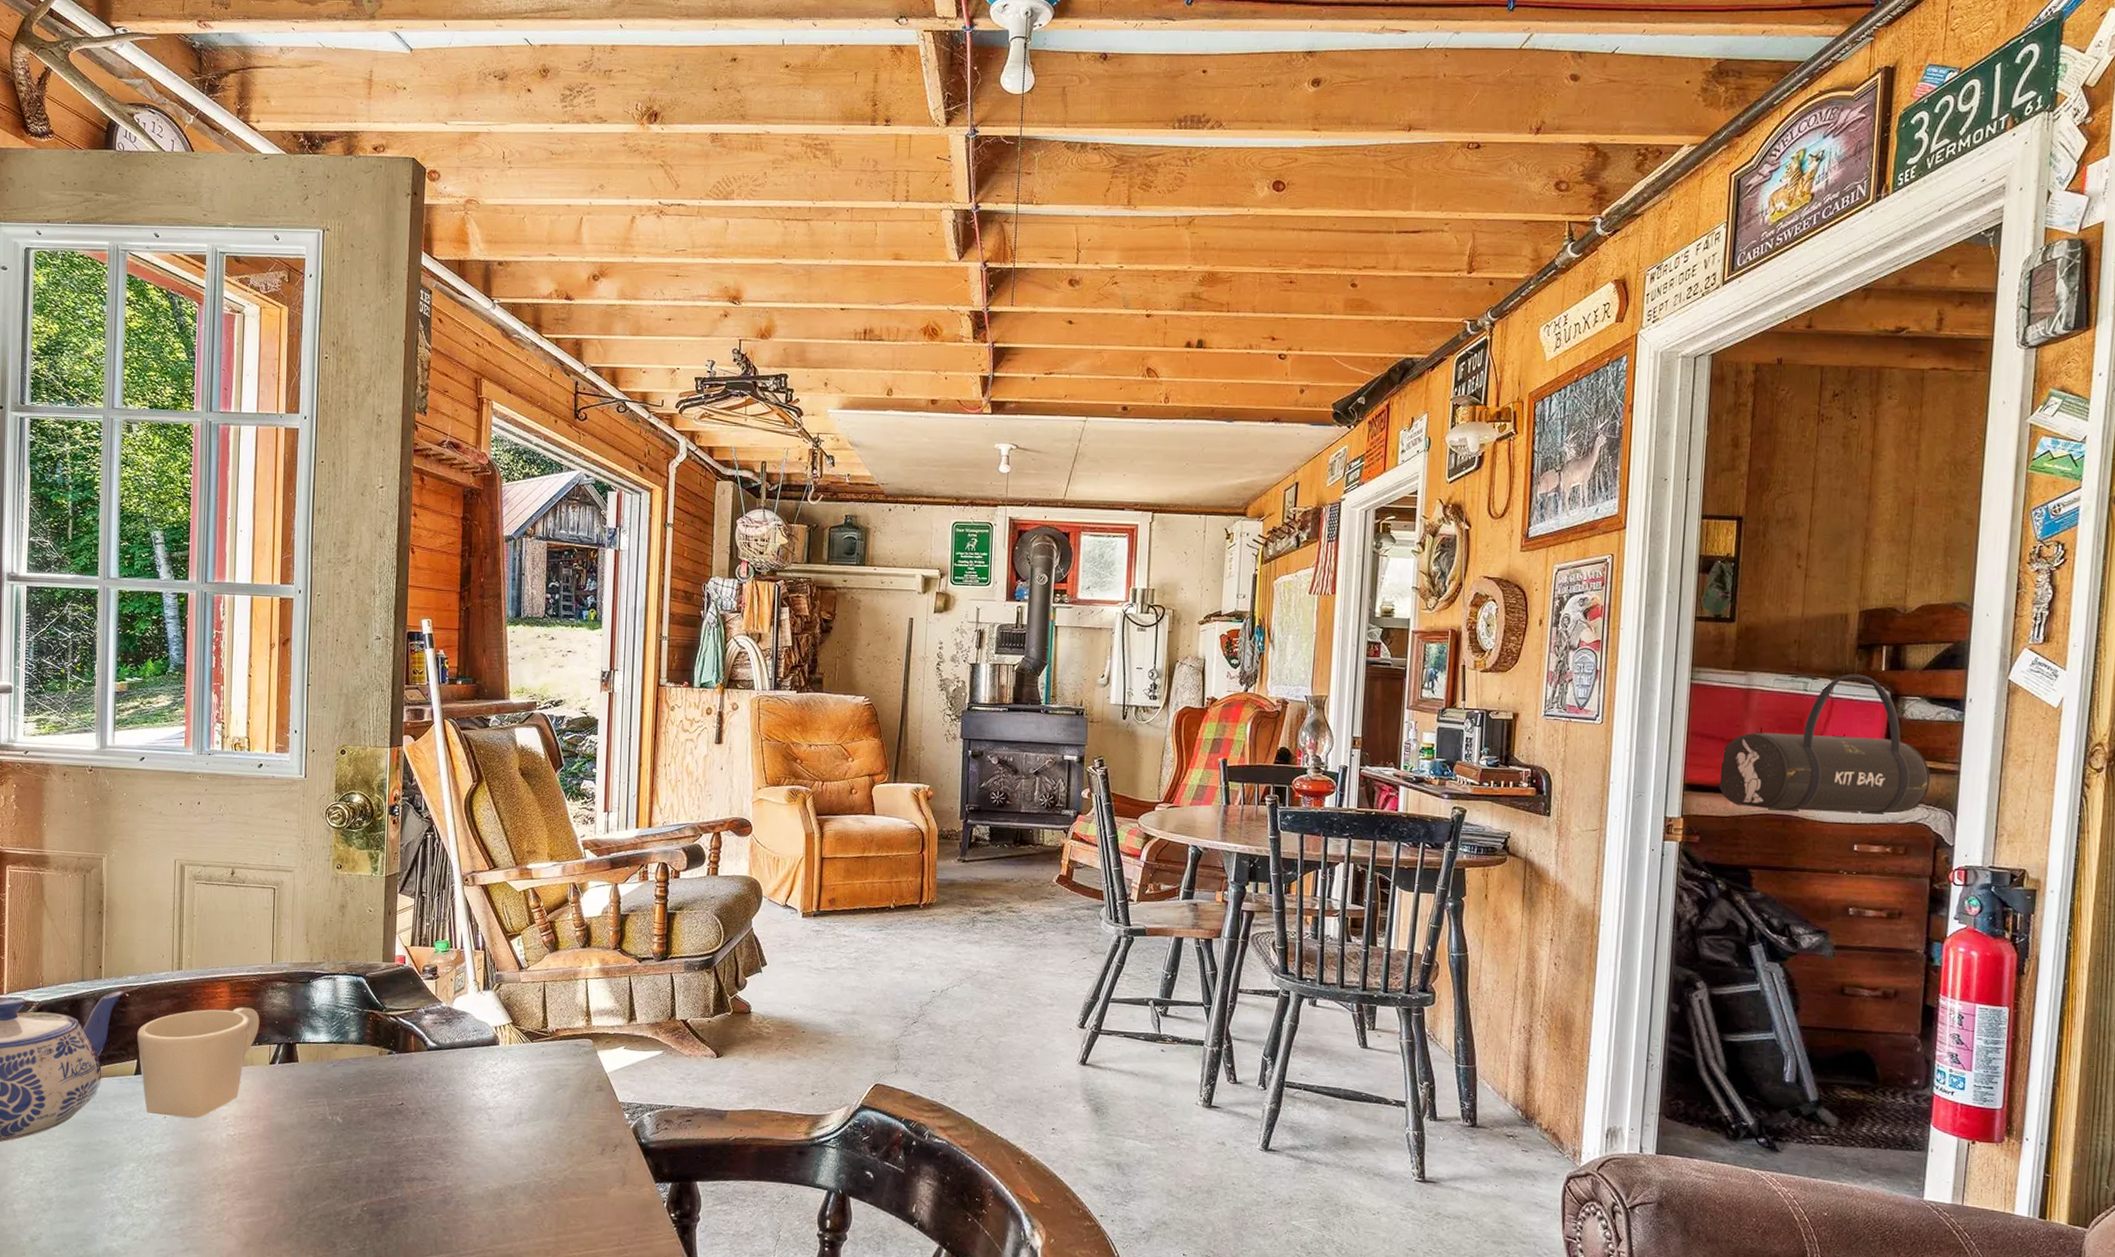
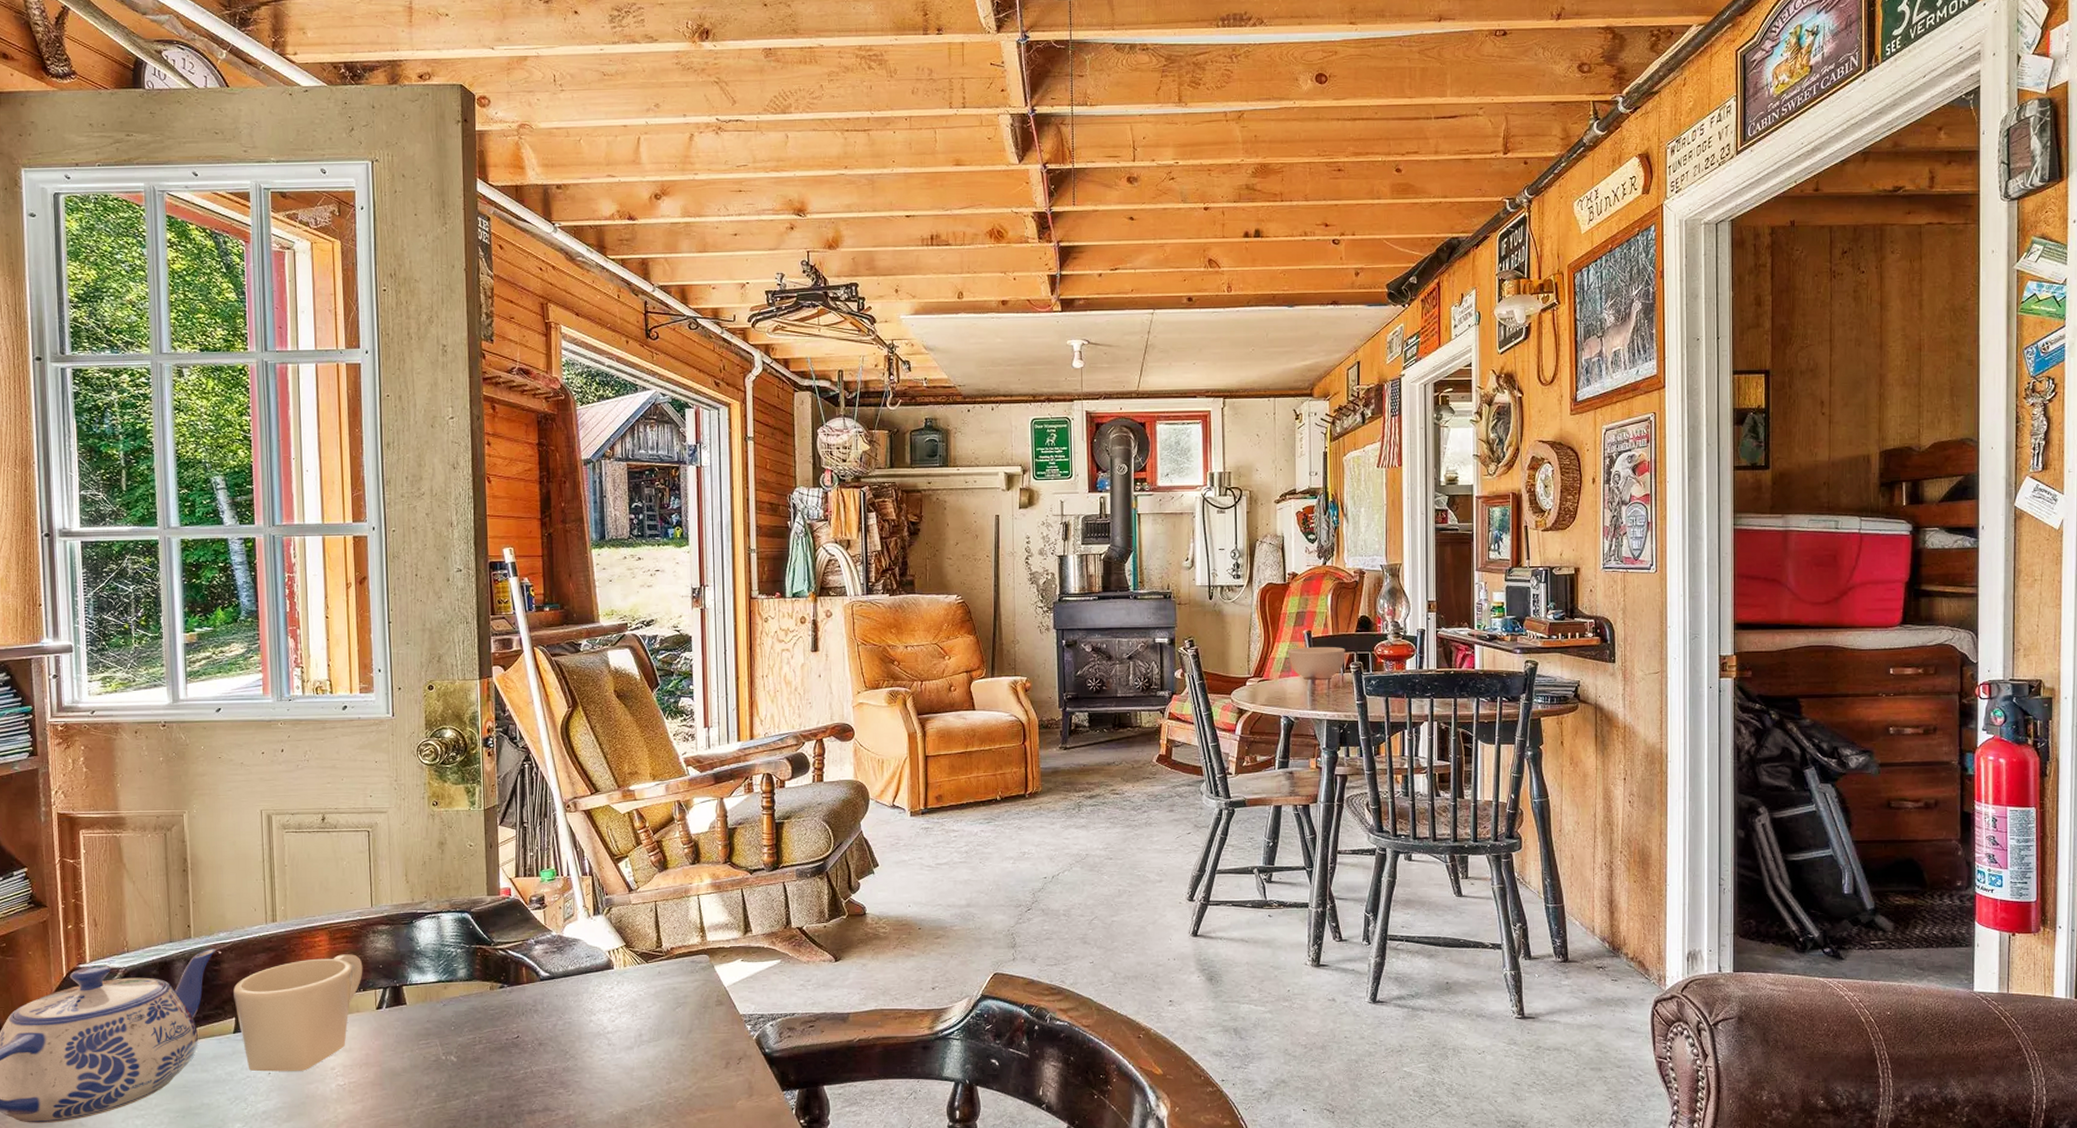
bowl: none [1201,775,1262,812] -> present [1288,646,1345,681]
duffel bag: present [1718,673,1931,814] -> none [1765,510,1953,642]

